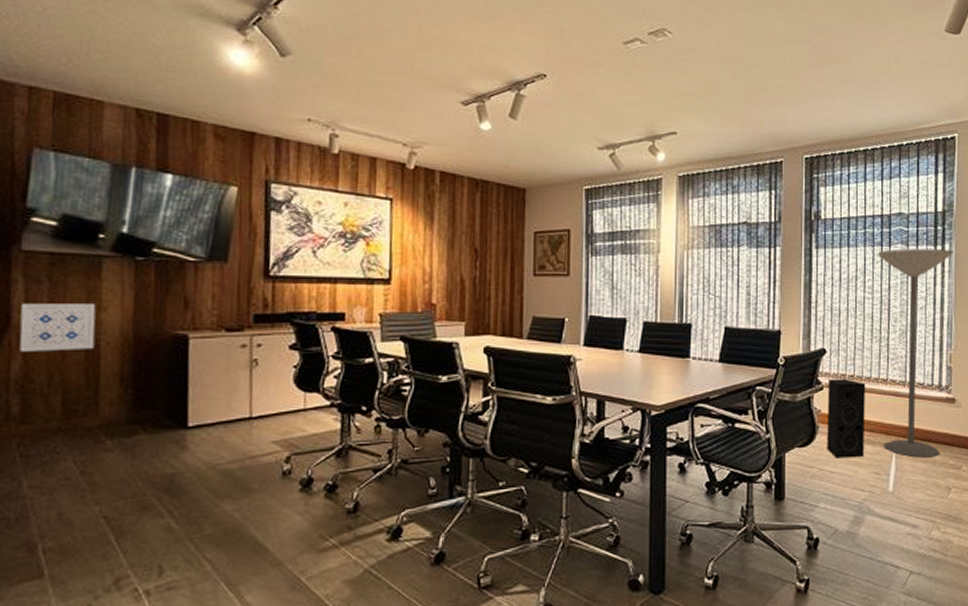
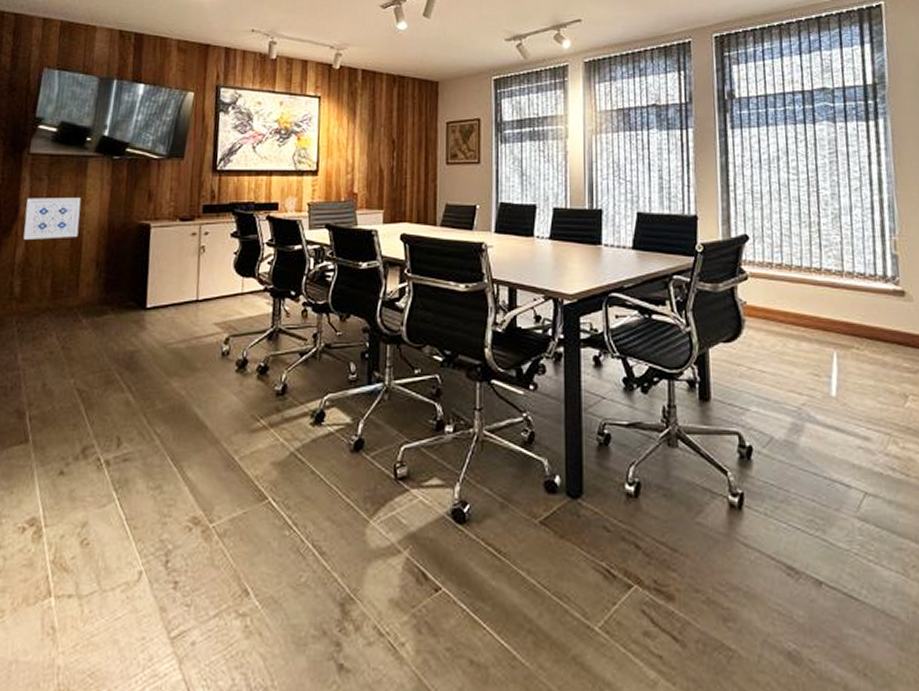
speaker: present [826,379,866,459] -> none [752,267,800,356]
floor lamp: present [877,248,953,458] -> none [800,125,892,359]

